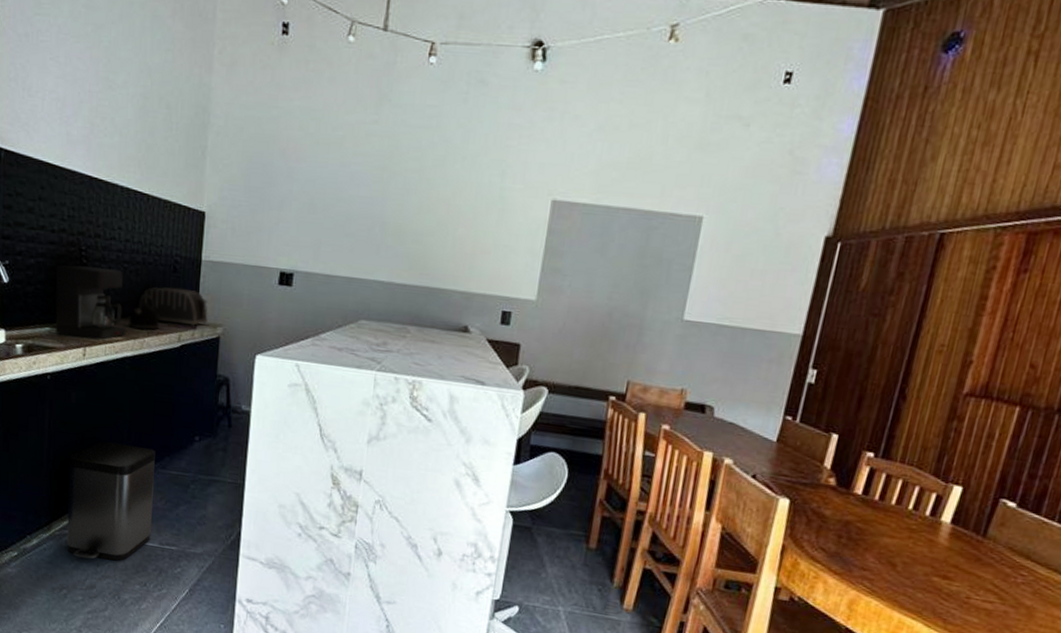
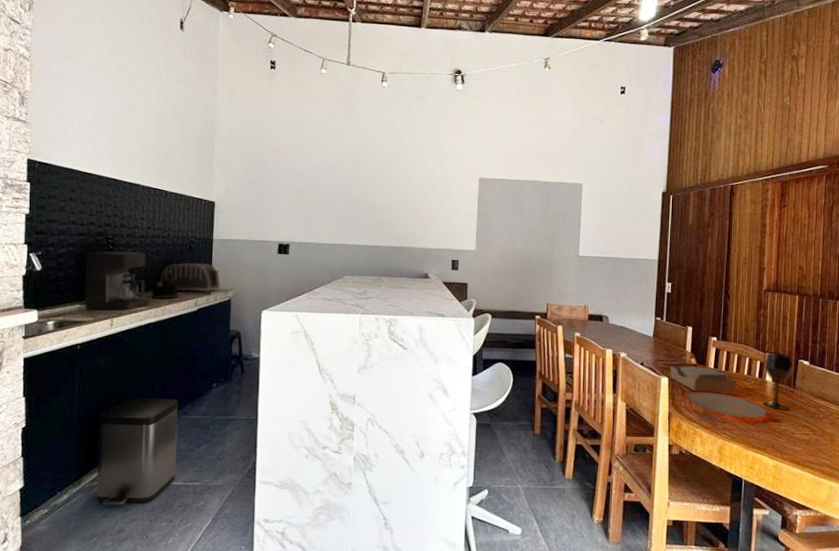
napkin holder: none [793,484,895,532] -> present [670,366,737,393]
plate: none [814,523,932,571] -> present [687,391,766,418]
wine glass: none [929,483,989,567] -> present [763,352,793,411]

